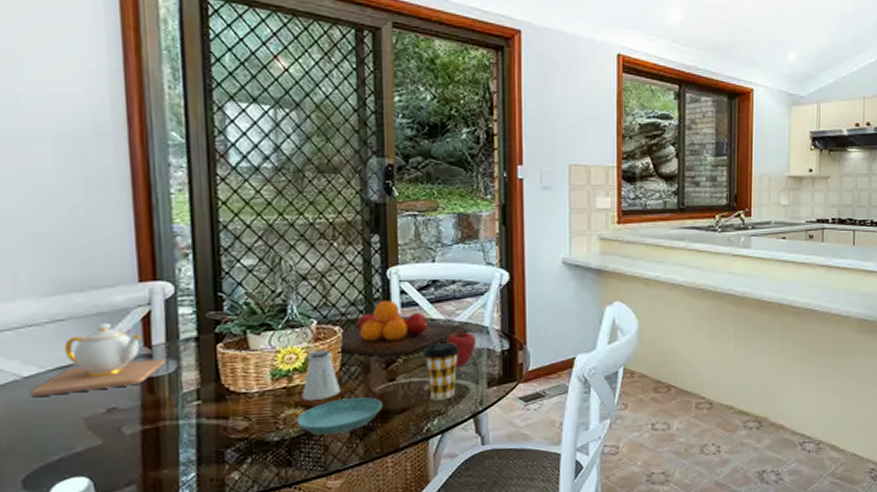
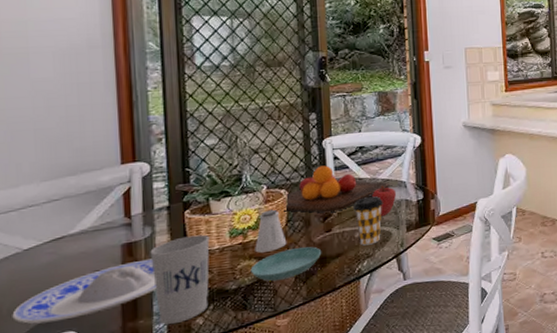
plate: none [11,398,183,465] -> present [12,259,157,324]
teapot: present [30,322,166,396] -> none [29,199,143,265]
cup: none [175,374,247,478] -> present [150,234,210,325]

